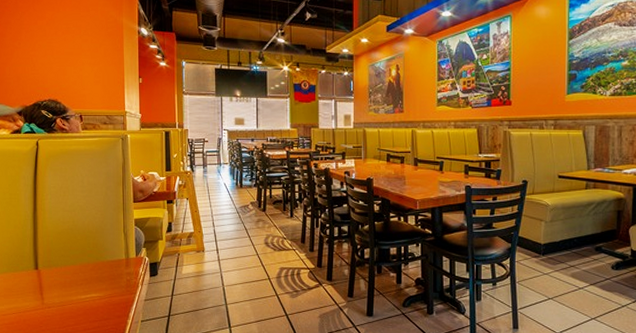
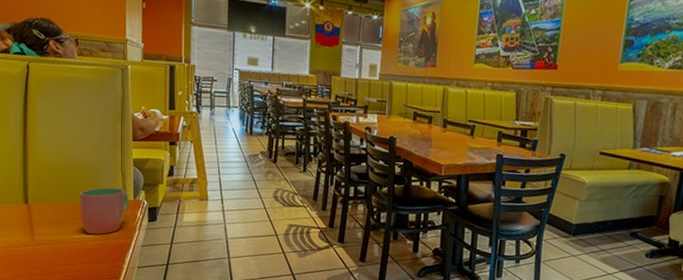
cup: none [85,247,132,294] -> present [79,187,129,235]

